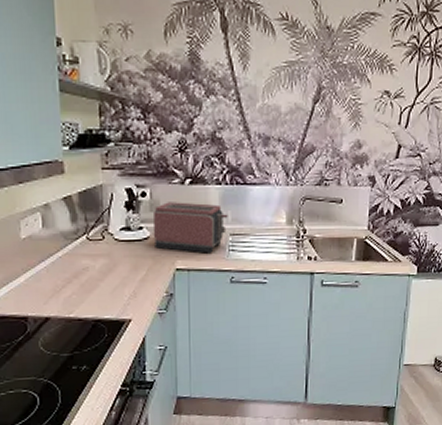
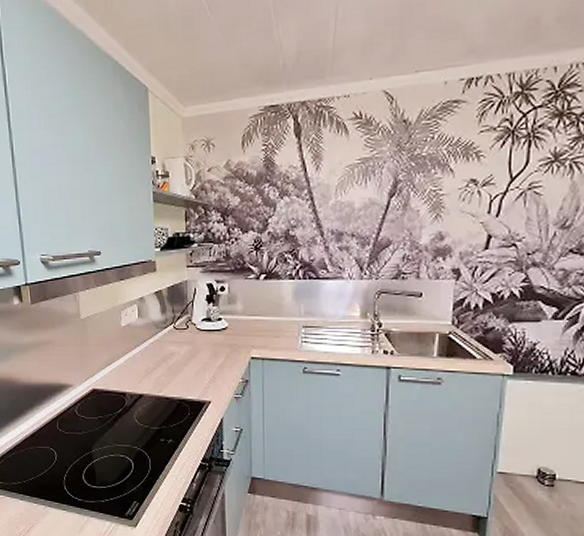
toaster: present [153,202,228,254] -> none [230,296,301,344]

